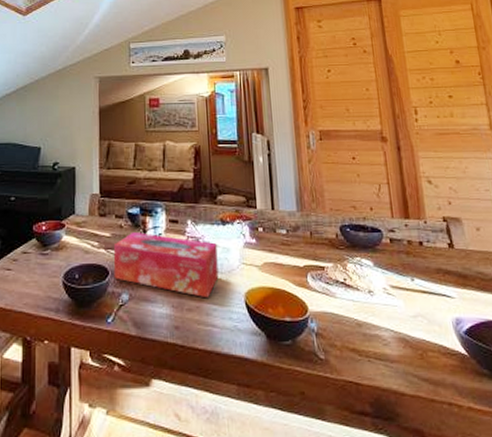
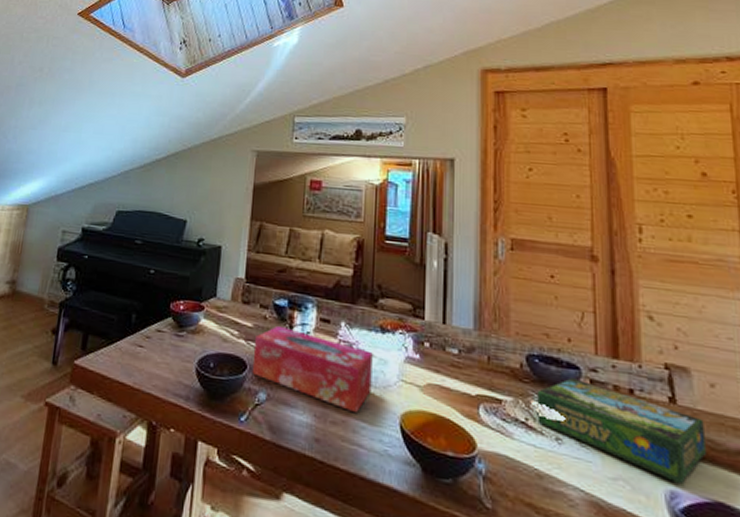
board game: none [351,240,479,312] -> present [537,378,708,485]

